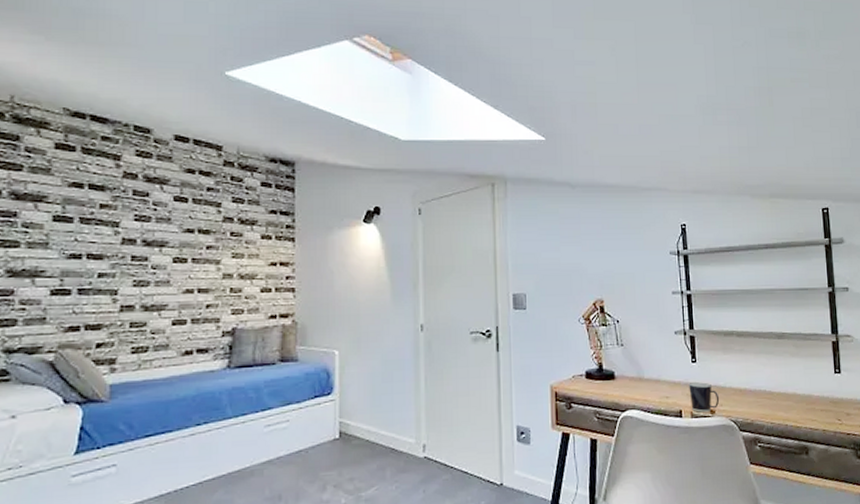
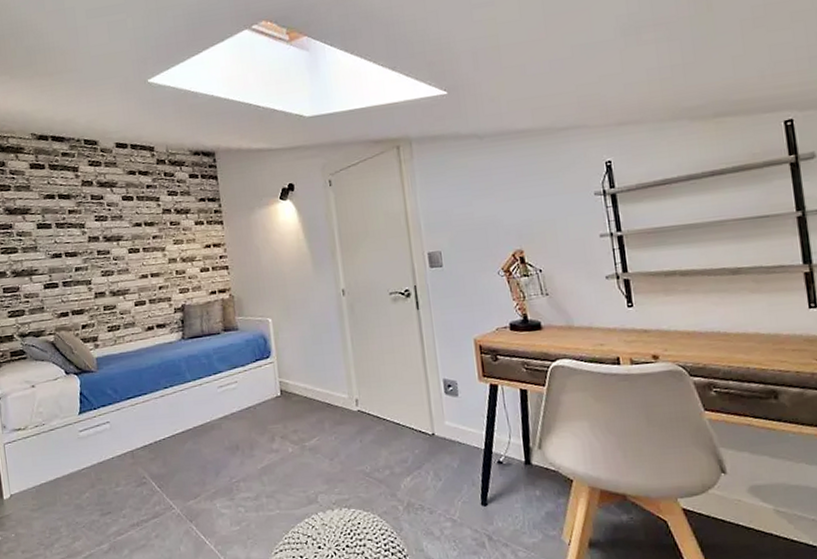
mug: present [689,382,720,413] -> none [626,327,664,359]

